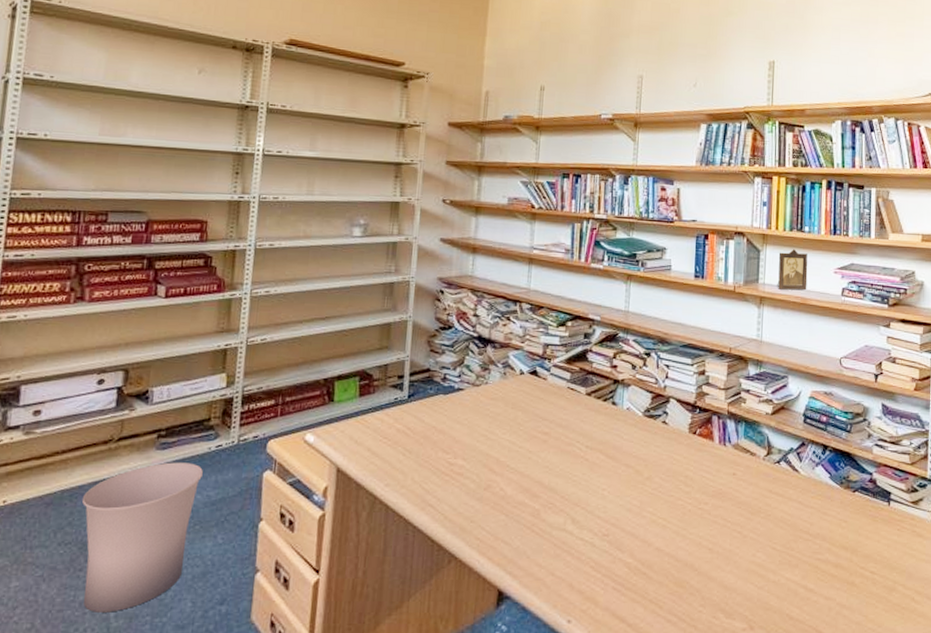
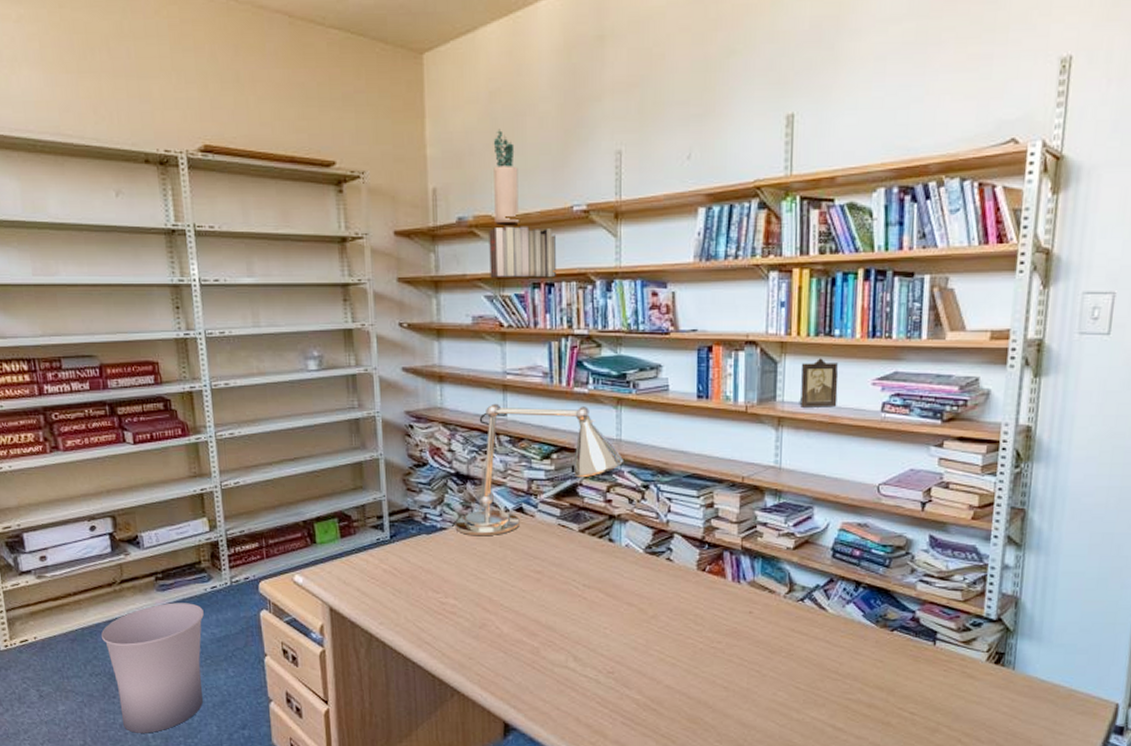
desk lamp: none [469,274,630,398] -> present [452,403,624,537]
books: none [527,126,585,171] -> present [489,226,556,279]
vase: none [535,50,559,126] -> present [493,129,519,226]

